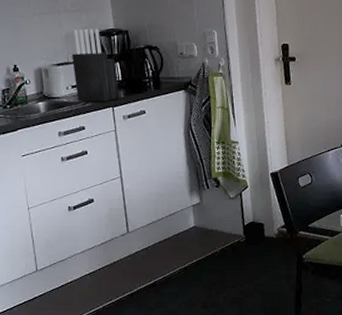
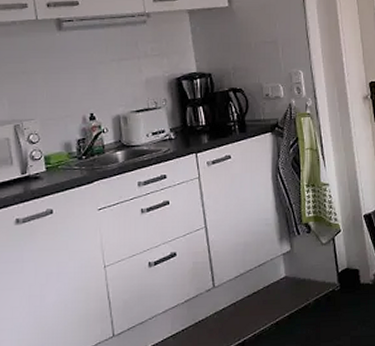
knife block: present [71,28,119,102] -> none [152,72,203,149]

